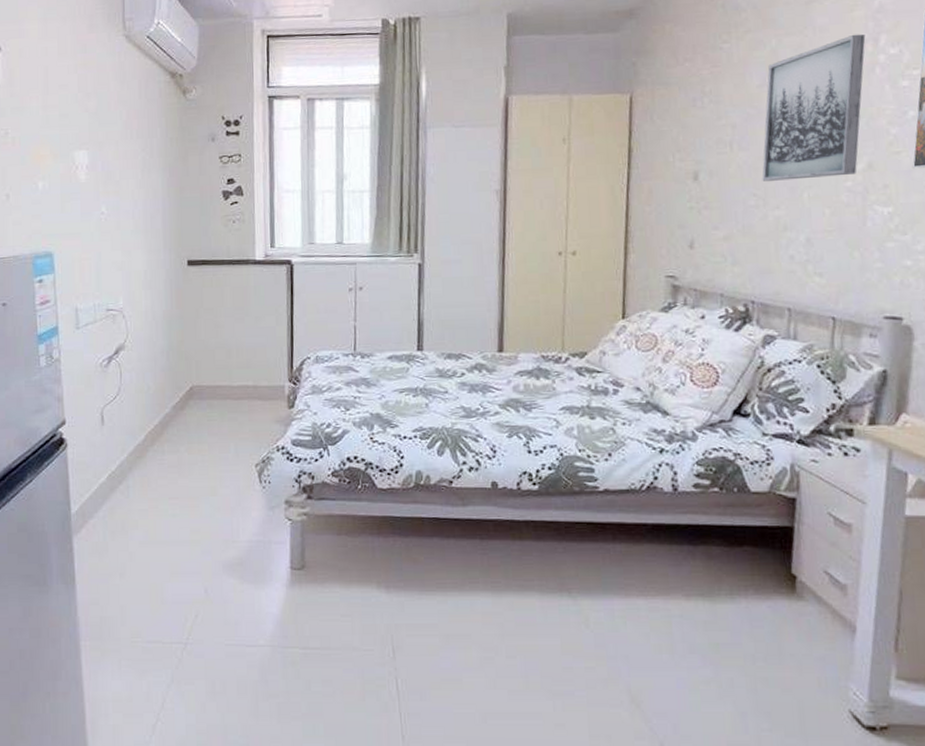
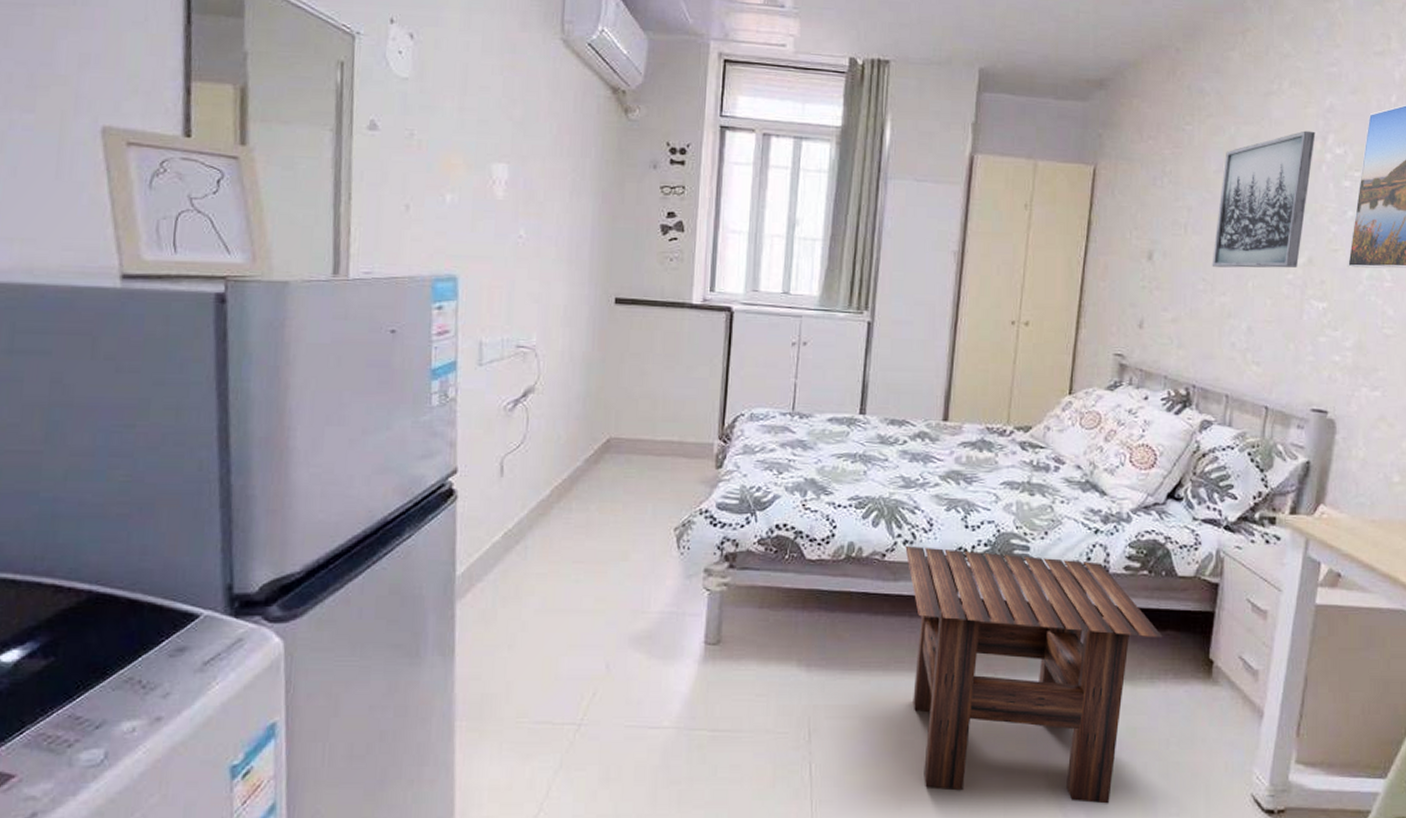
side table: none [471,472,740,719] -> present [905,546,1163,804]

